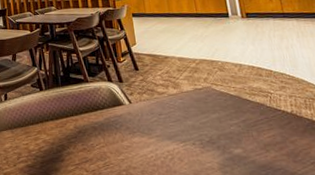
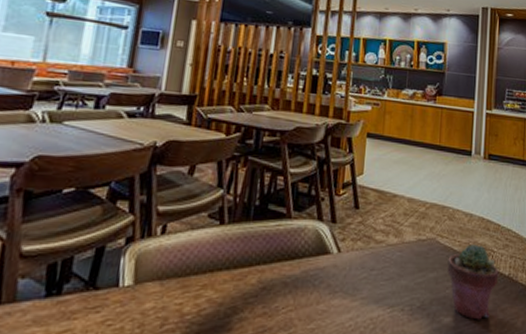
potted succulent: none [226,89,281,151] -> present [447,244,499,320]

